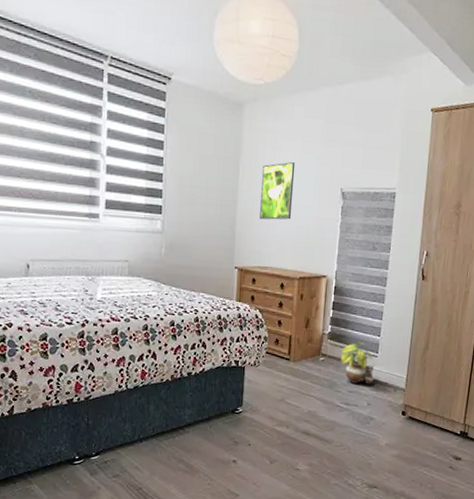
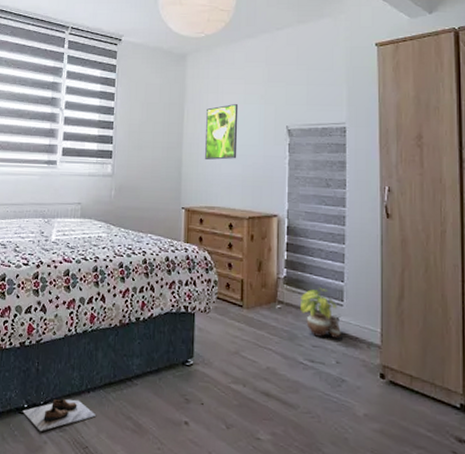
shoe: none [74,448,150,479] -> present [22,399,97,432]

